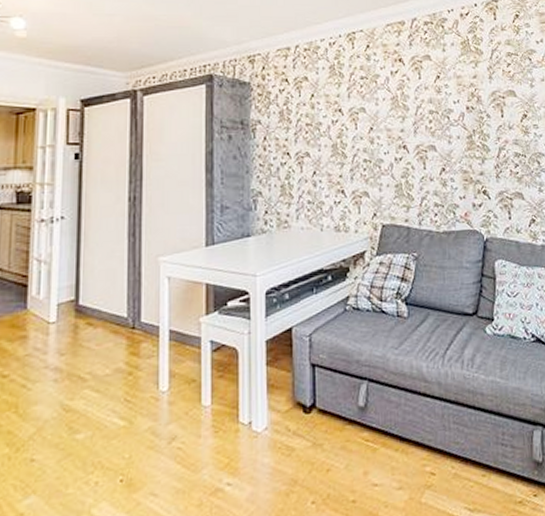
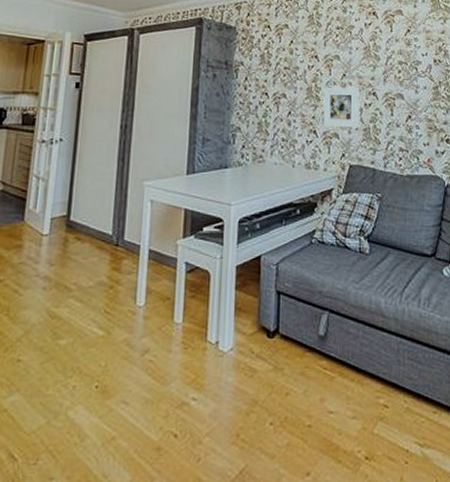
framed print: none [350,140,391,186] -> present [323,86,360,128]

